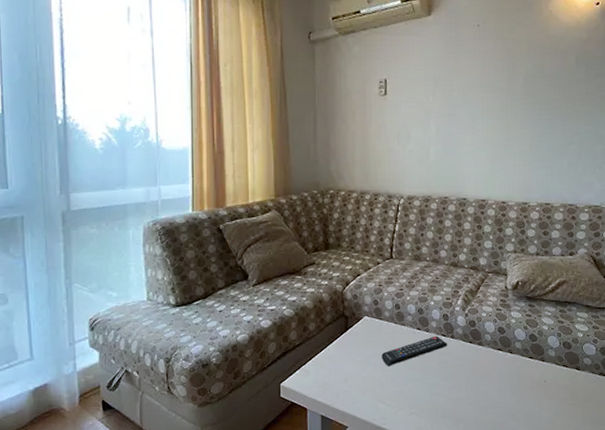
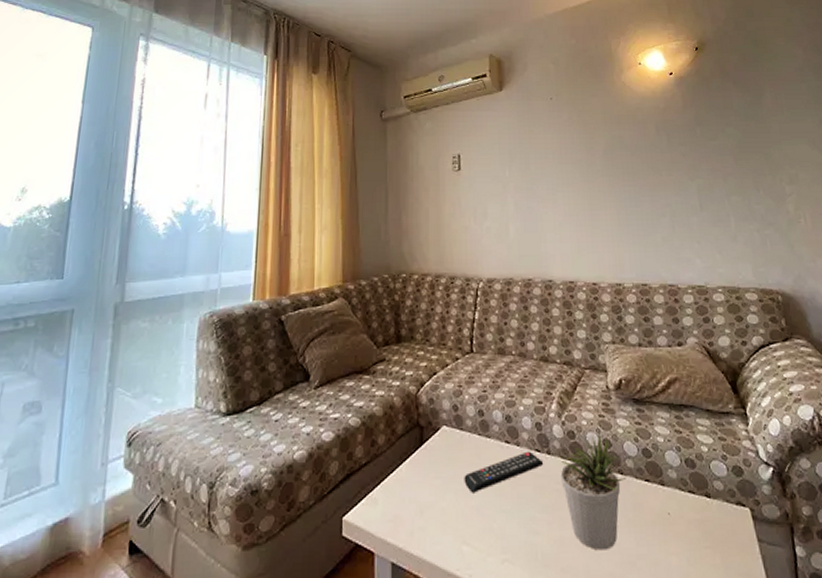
potted plant: none [461,321,515,407] -> present [560,431,627,551]

